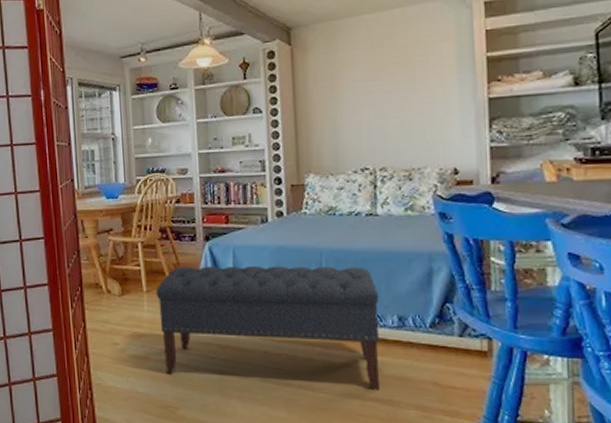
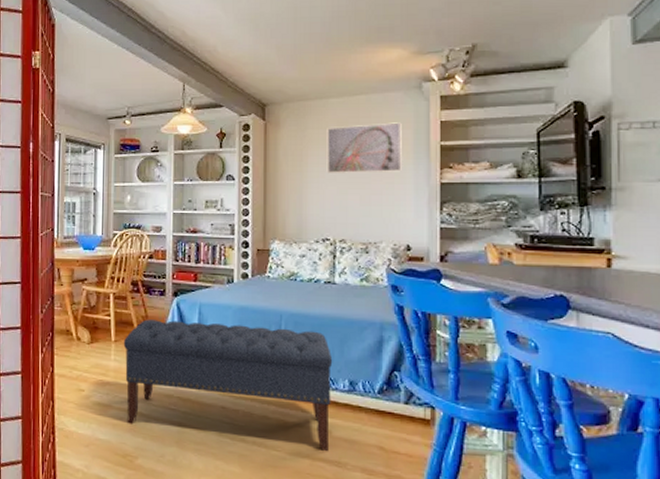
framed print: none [359,35,445,97] -> present [327,122,402,173]

